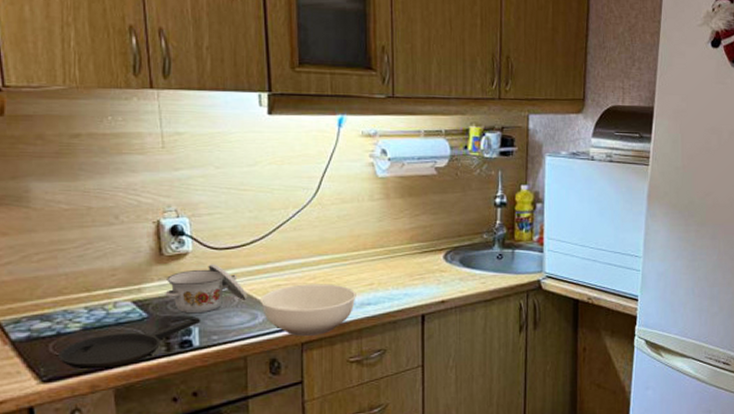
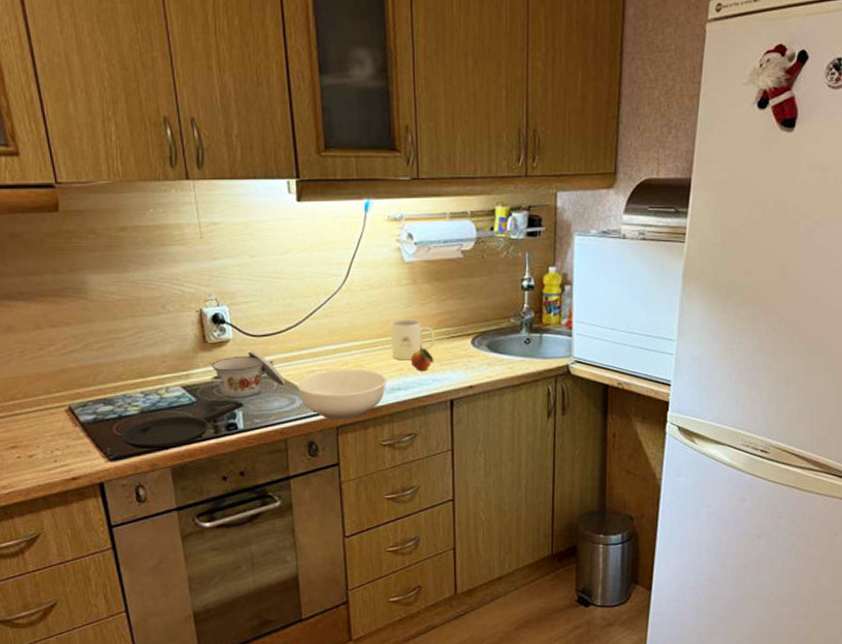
mug: none [362,234,408,275] -> present [391,319,436,361]
fruit: none [381,258,406,285] -> present [410,343,434,371]

